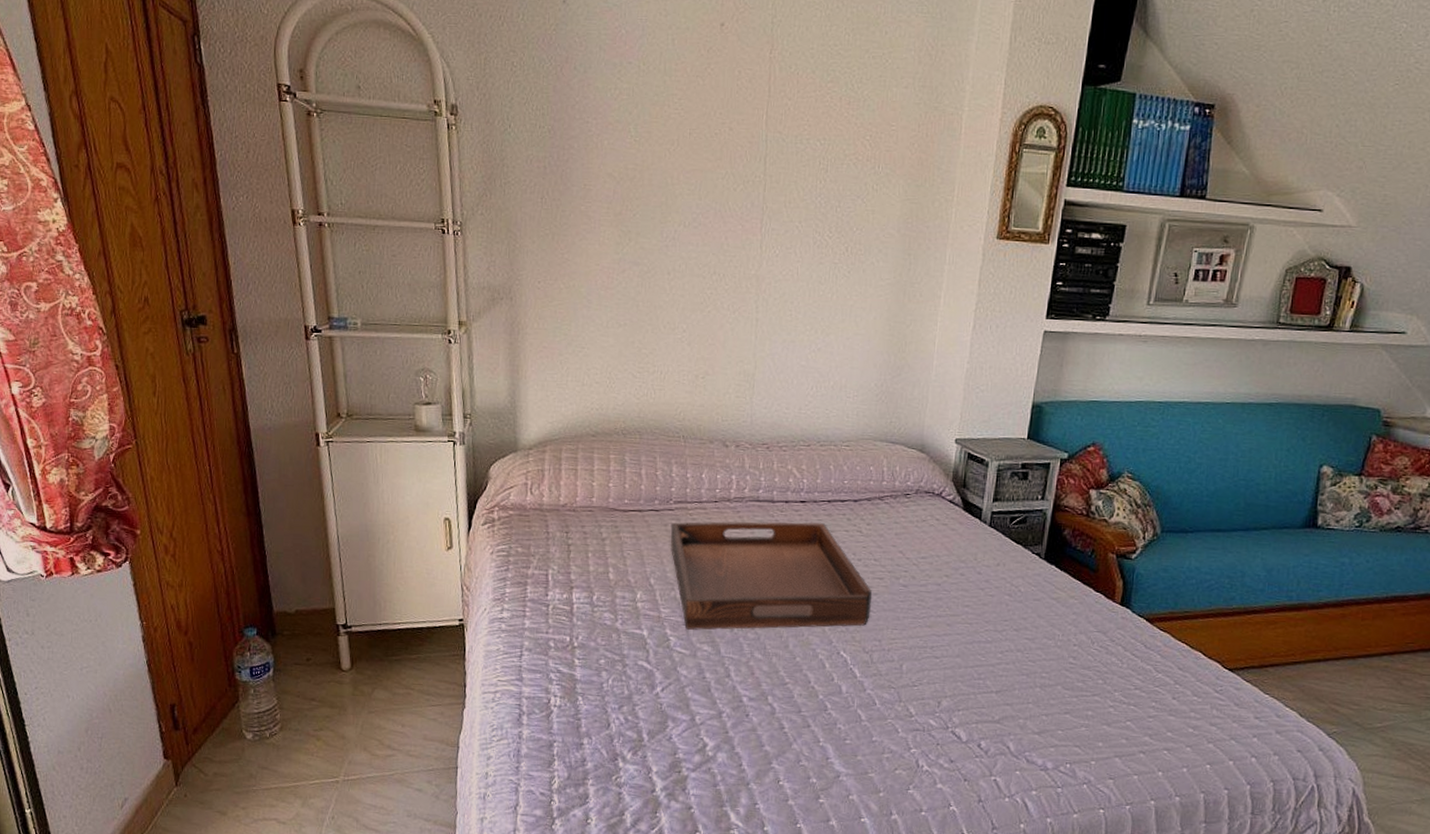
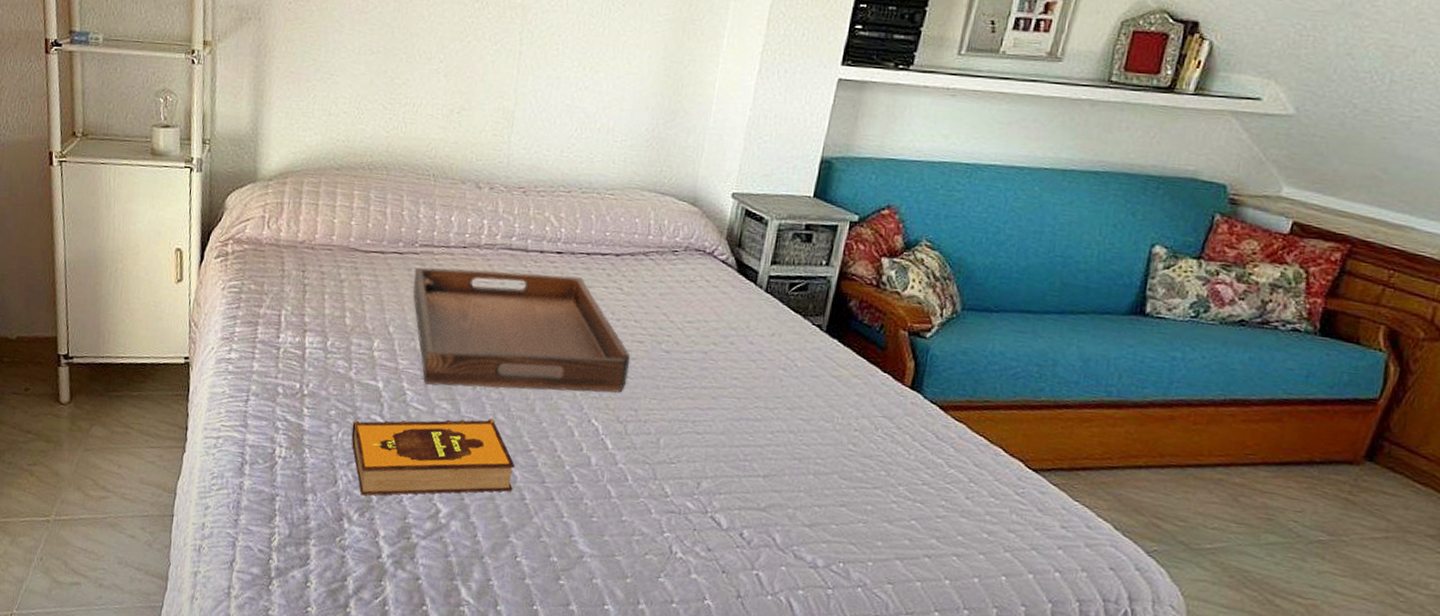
hardback book: none [621,657,774,736] -> present [351,419,516,496]

